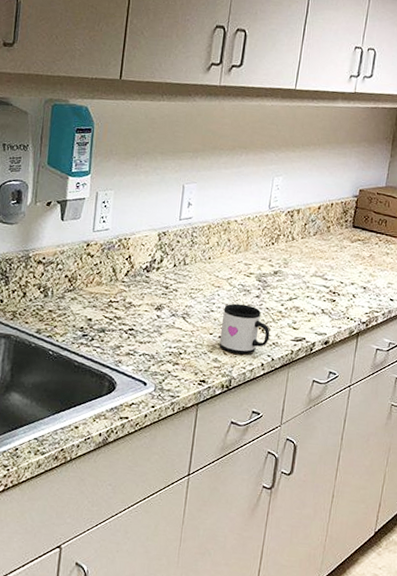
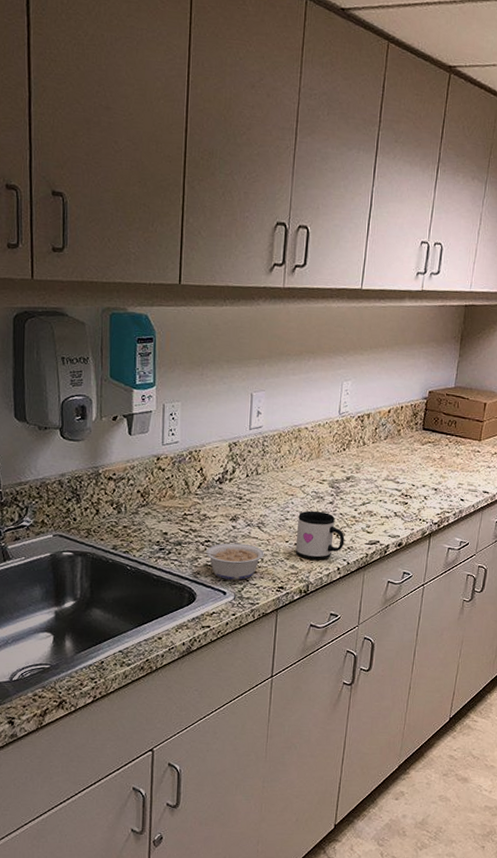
legume: none [117,332,188,371] -> present [193,543,264,580]

